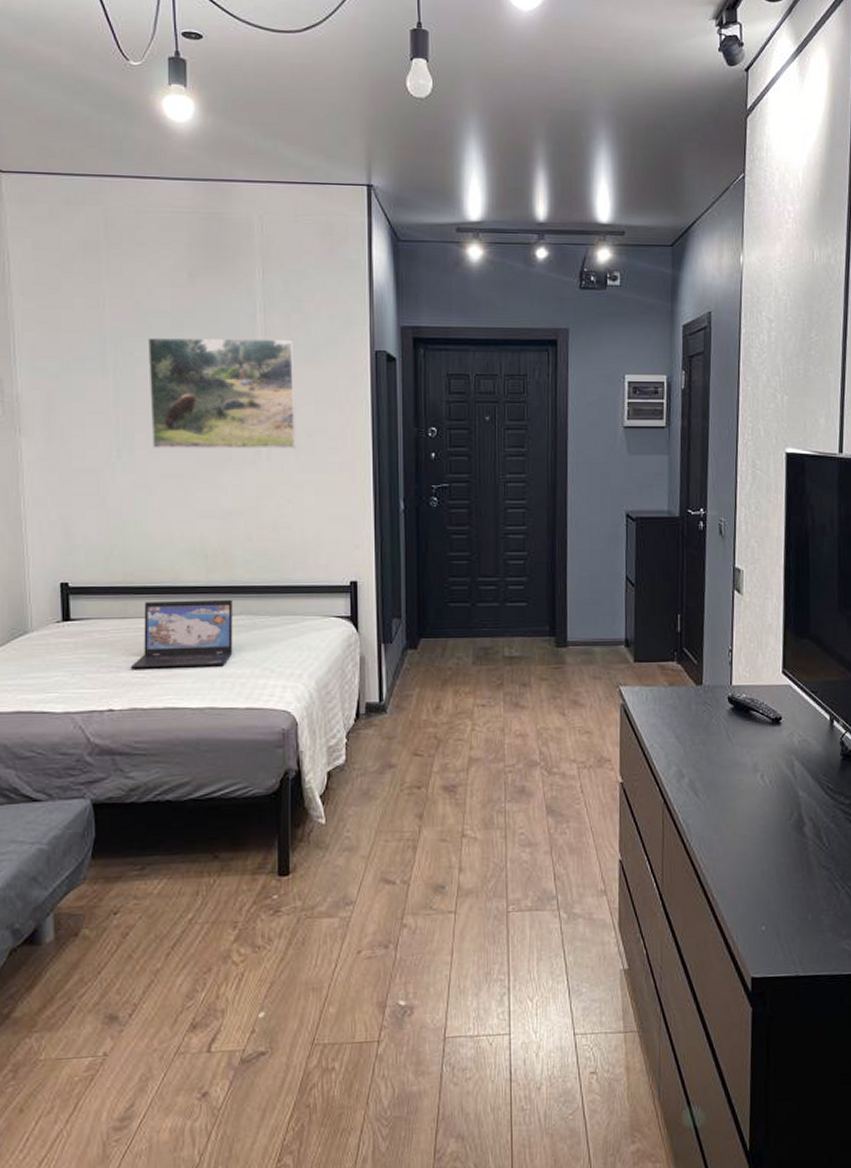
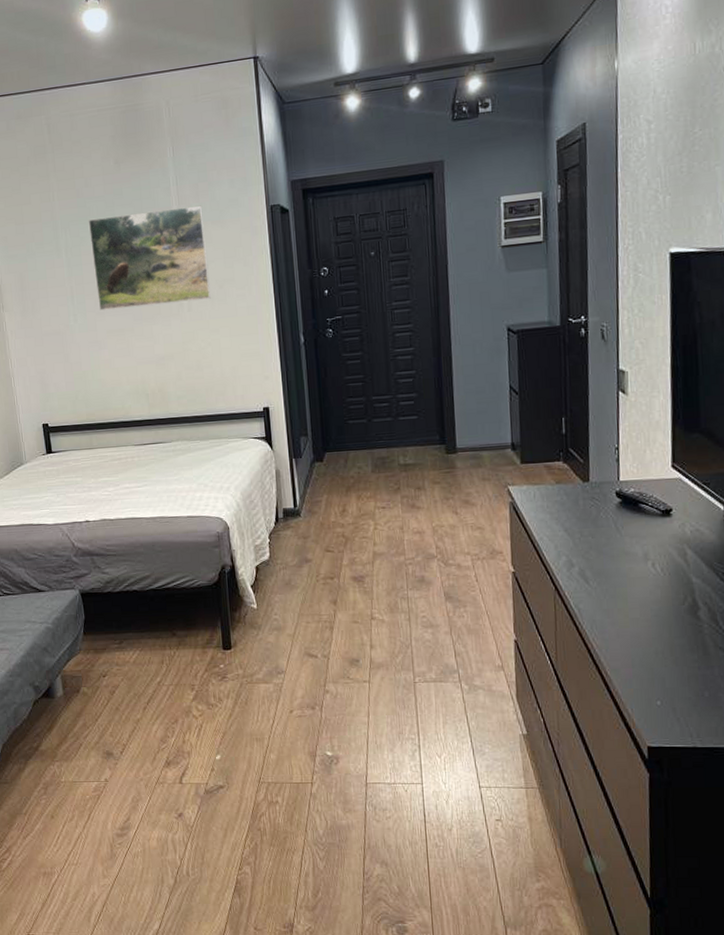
laptop: present [131,599,233,669] -> none [99,429,174,489]

